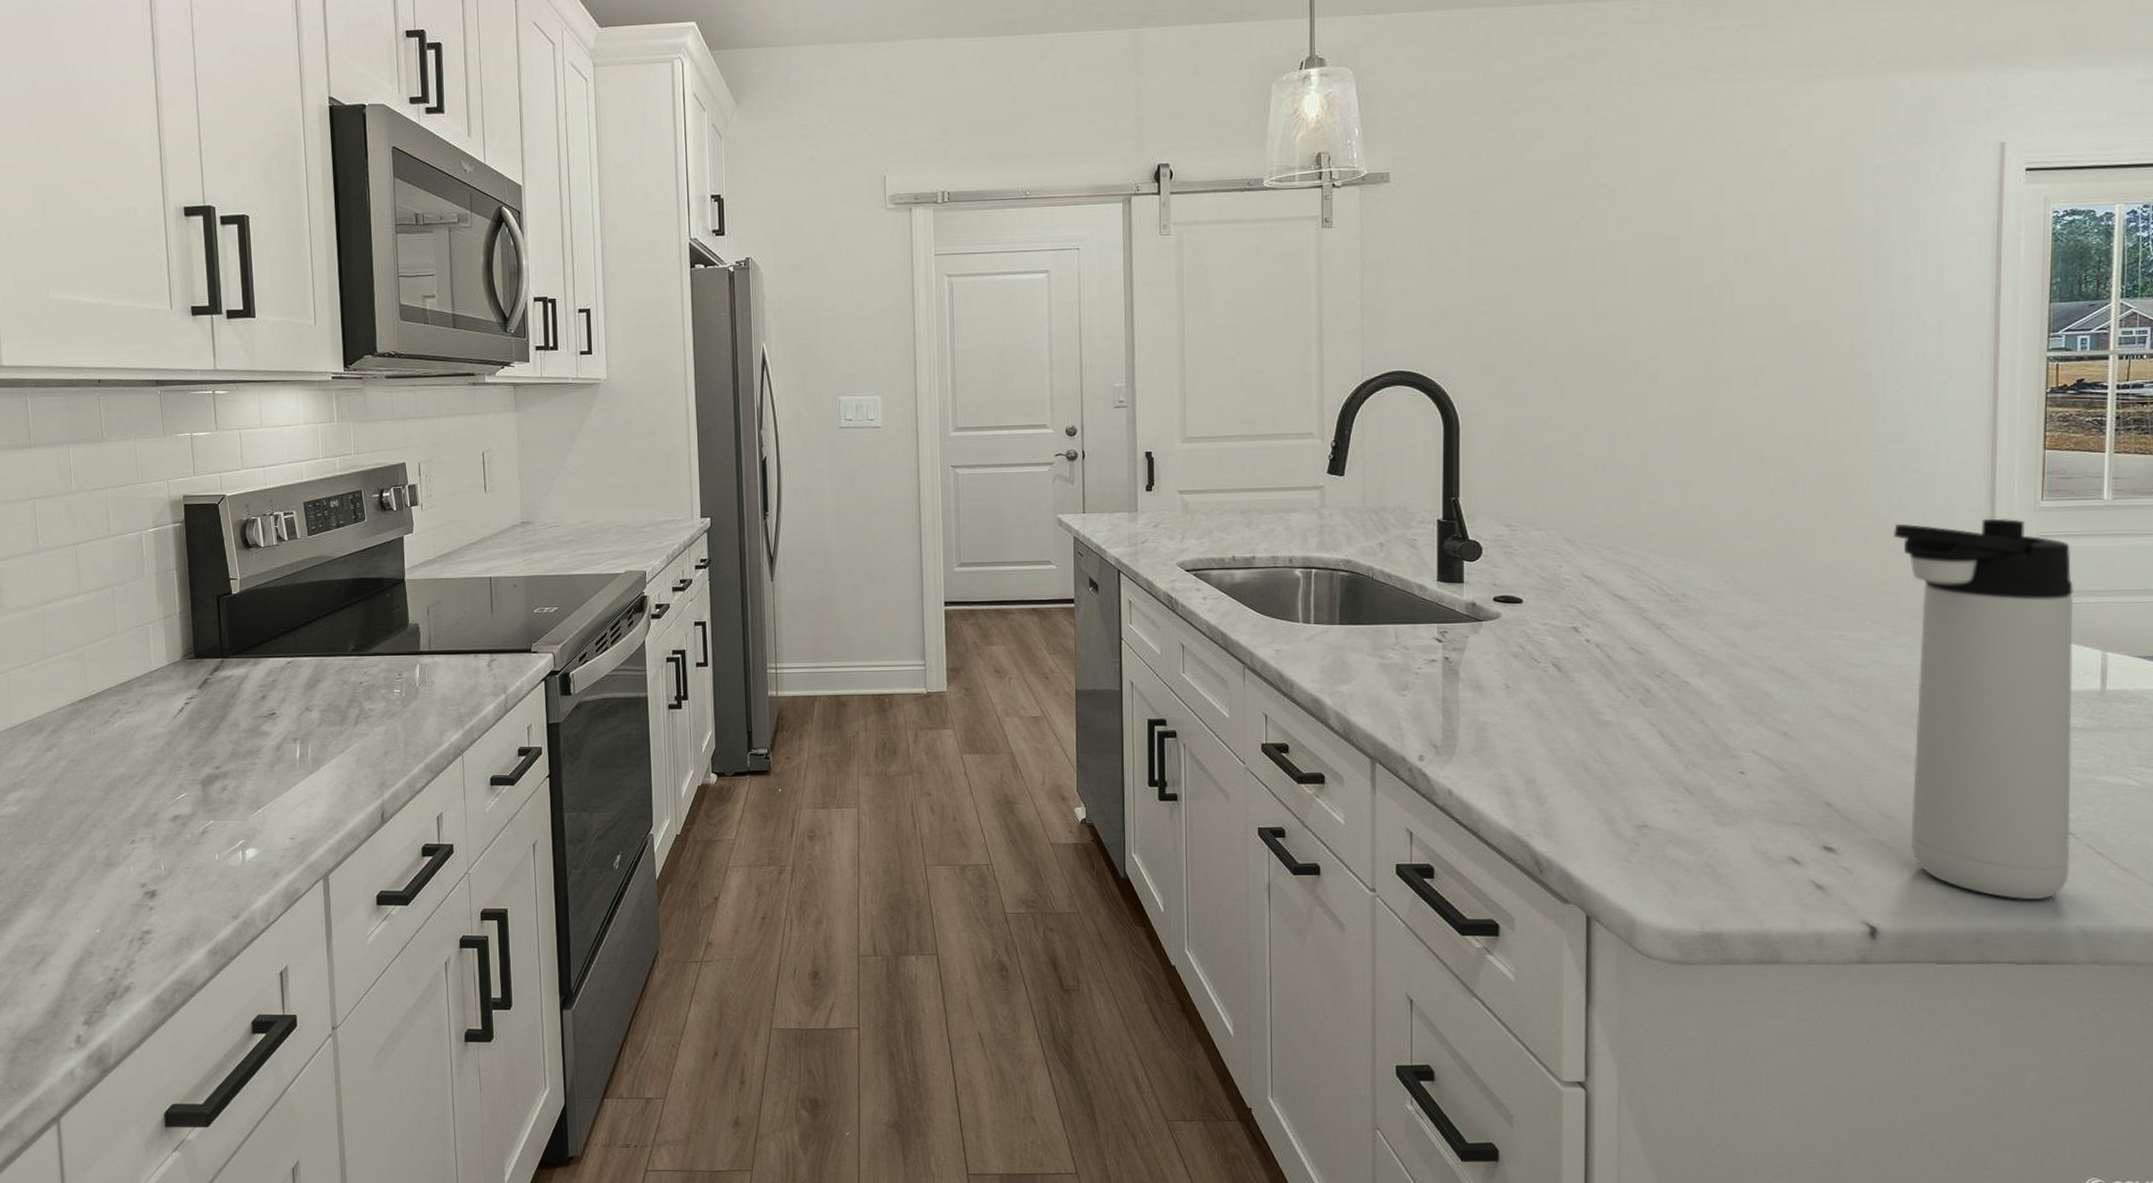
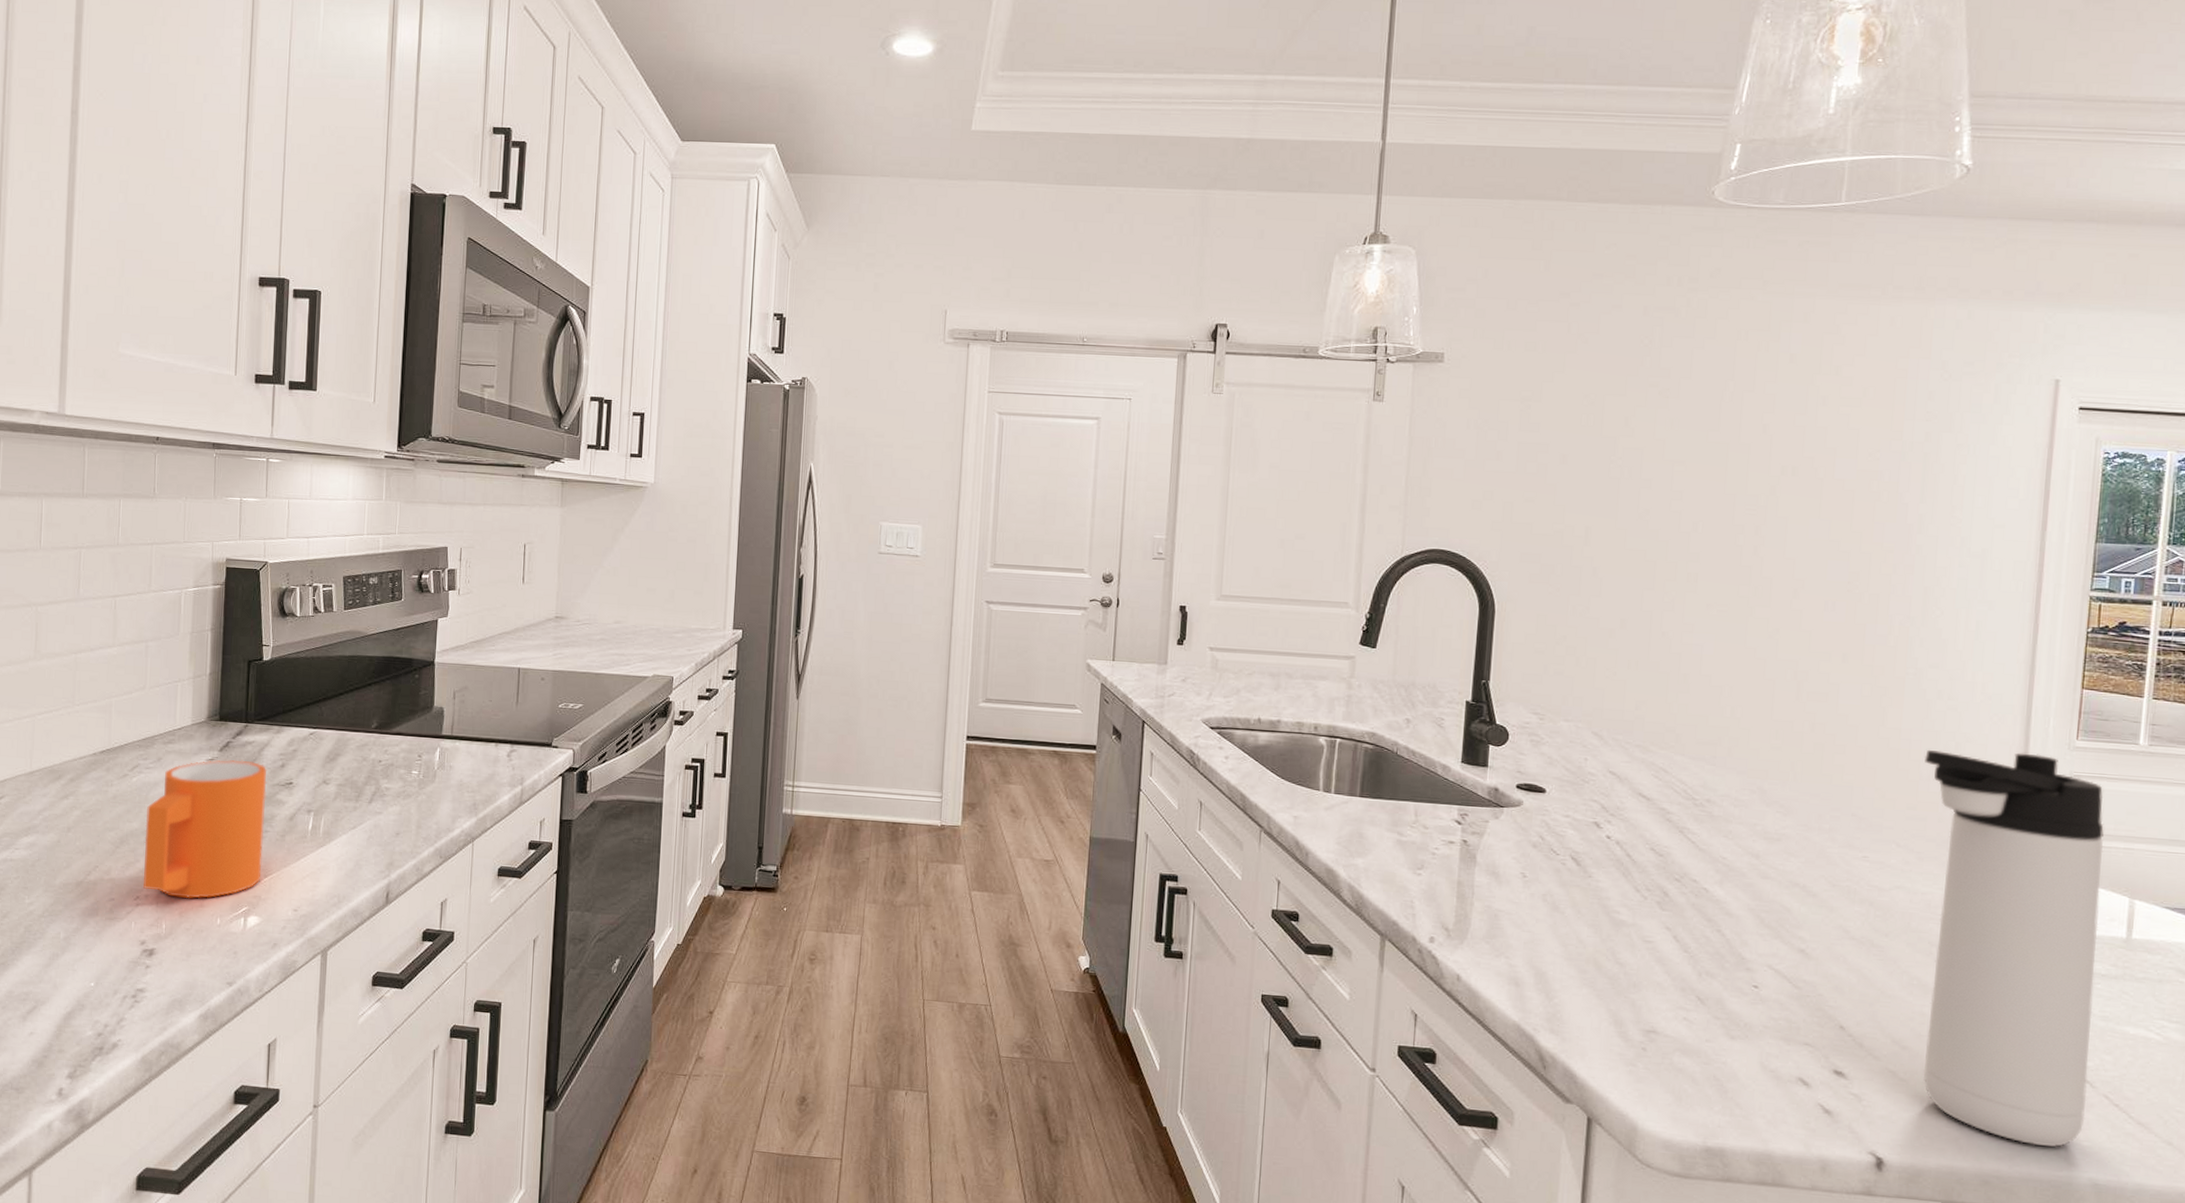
mug: none [132,695,255,837] -> present [143,759,267,898]

